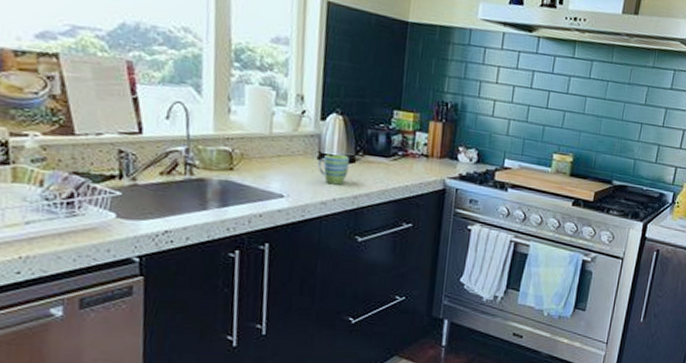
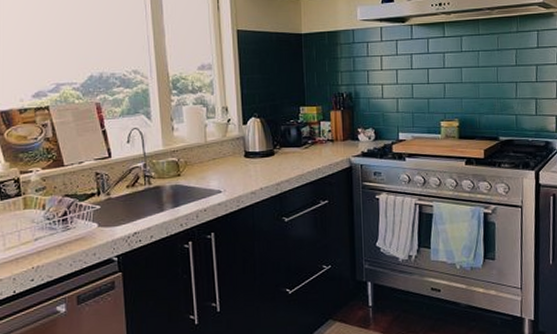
mug: present [317,154,349,185] -> none [244,151,270,176]

